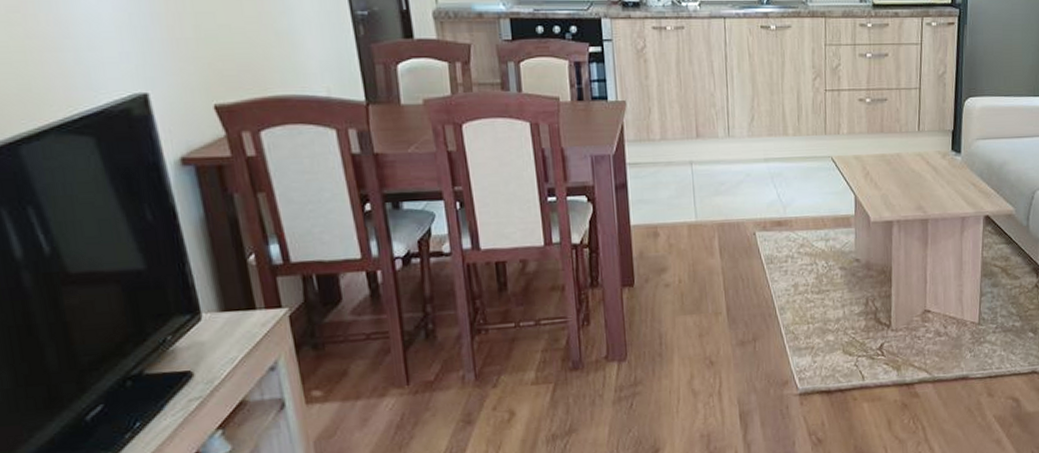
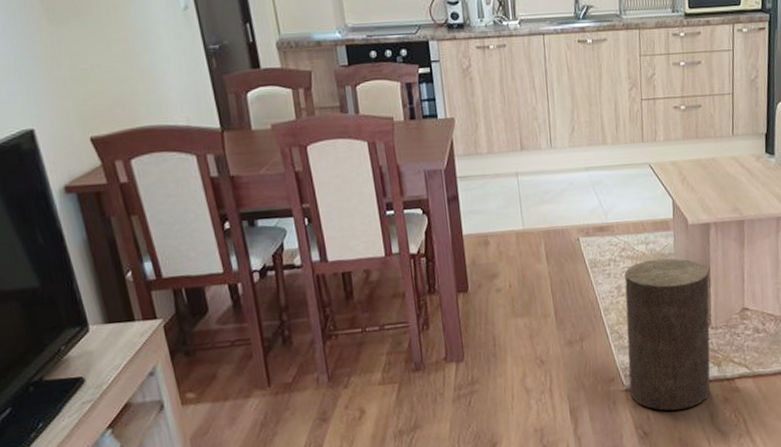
stool: none [802,256,890,417] -> present [624,258,710,411]

